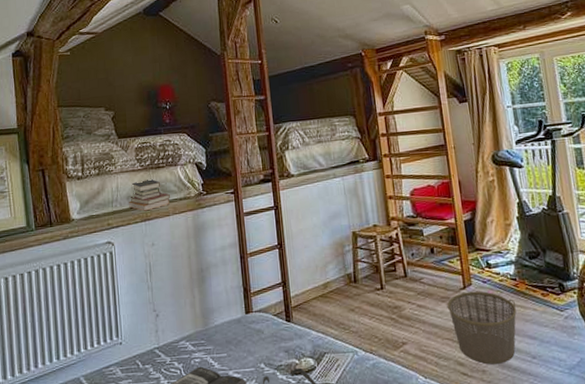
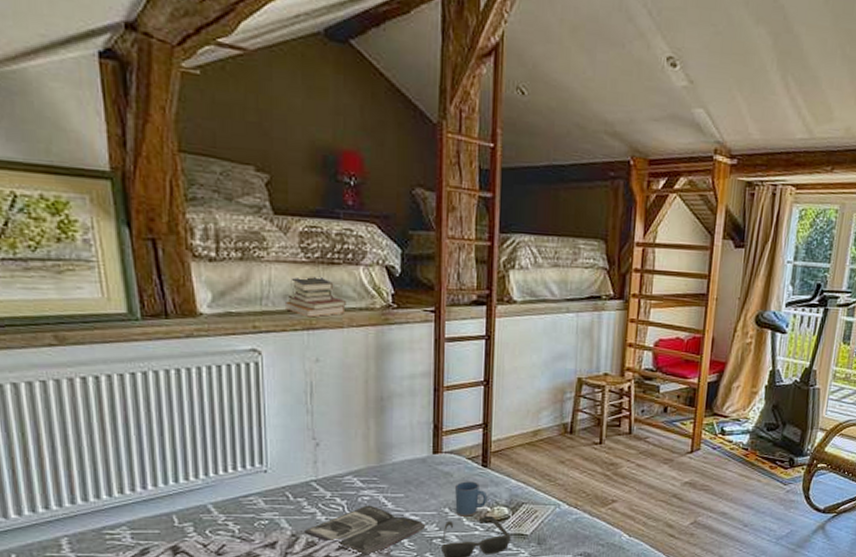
mug: none [267,336,295,371] -> present [455,481,488,517]
basket: present [447,291,517,365] -> none [668,456,741,529]

